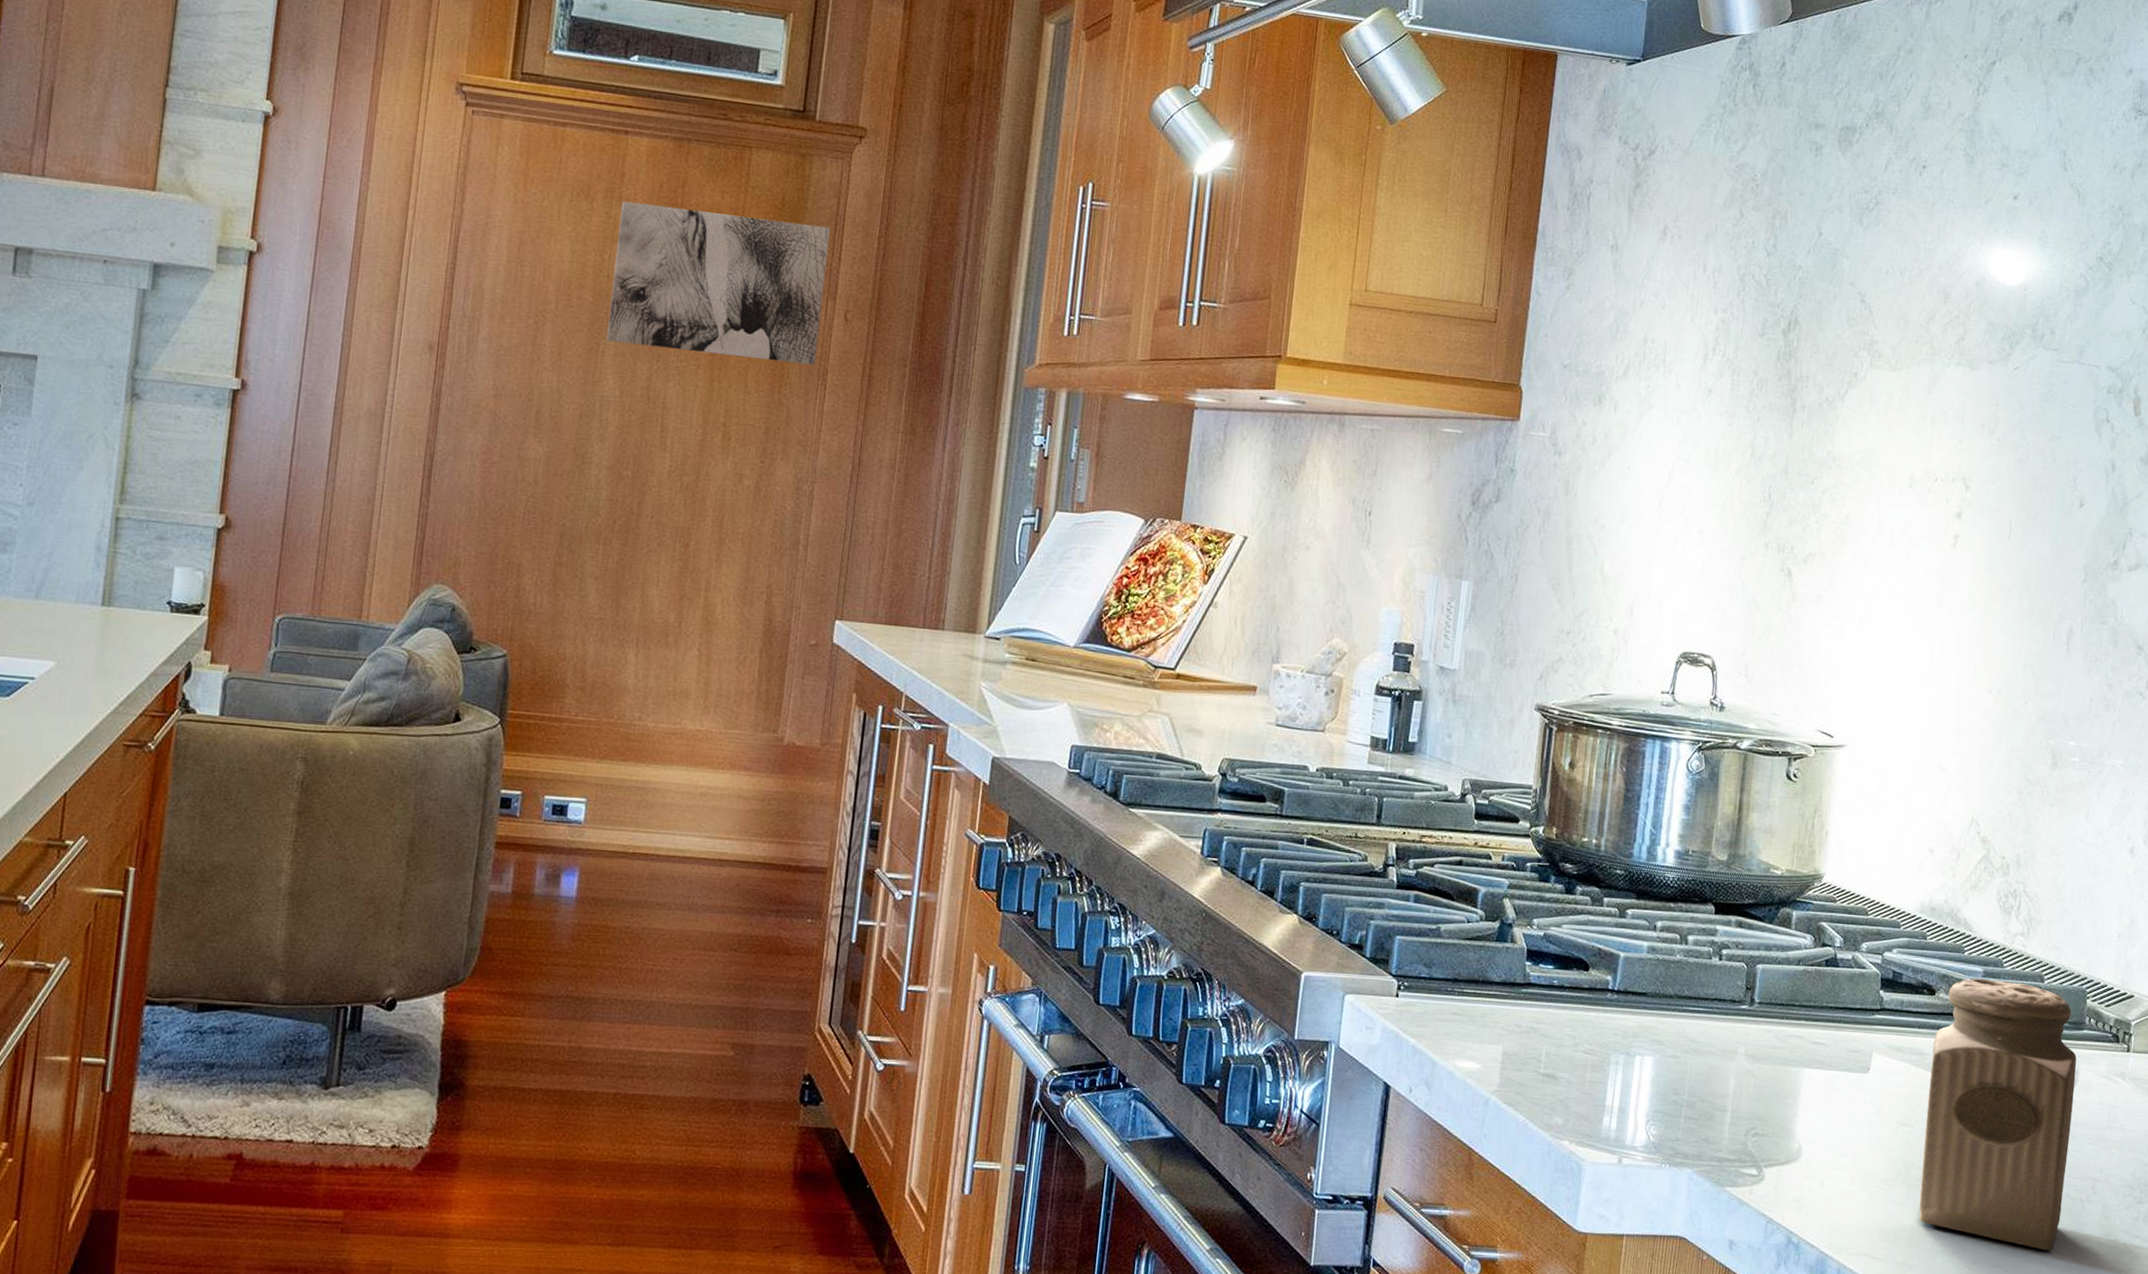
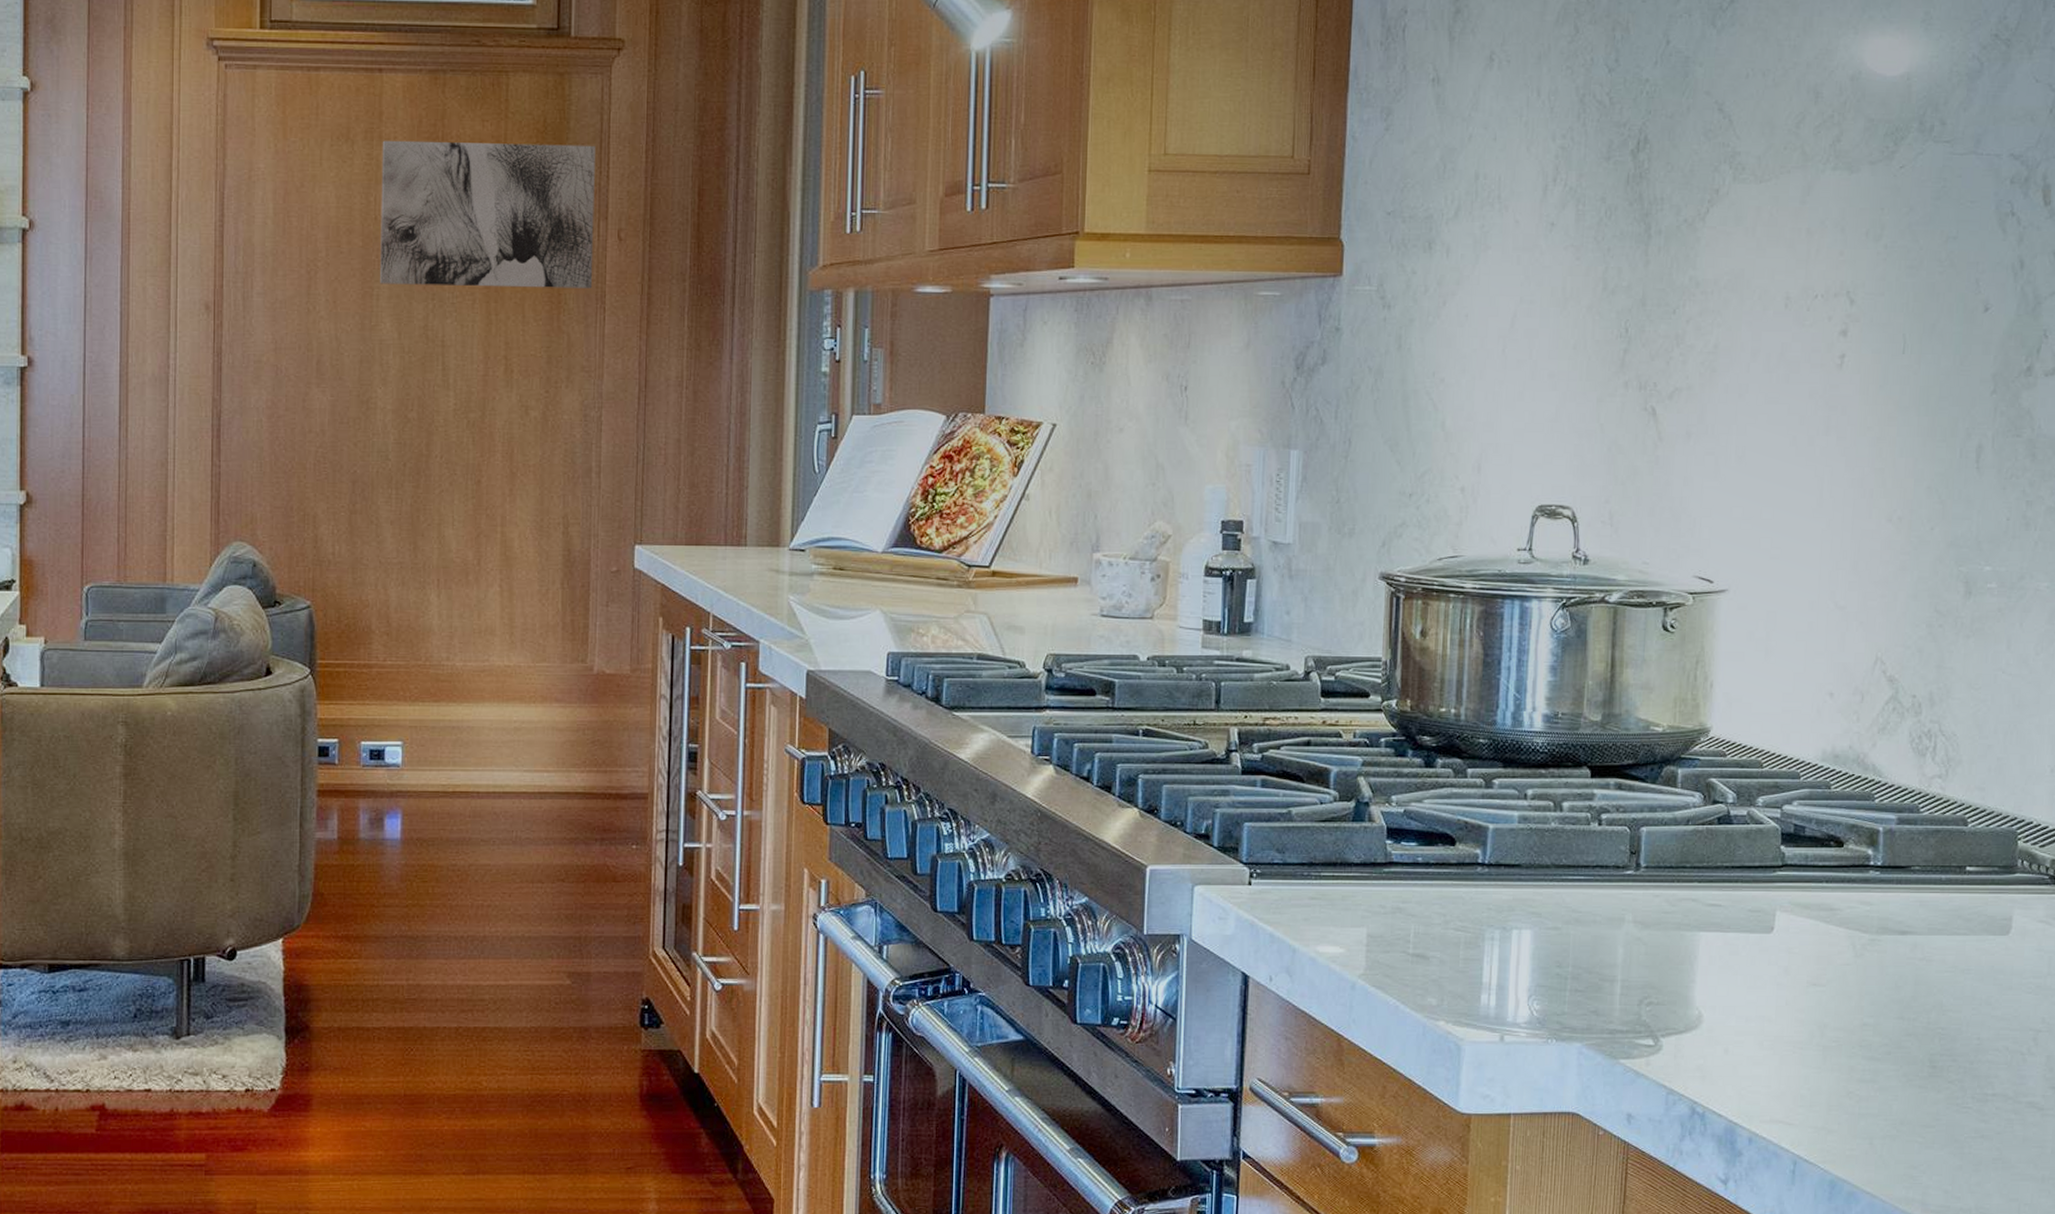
salt shaker: present [1919,978,2077,1251] -> none [1837,826,2009,1107]

